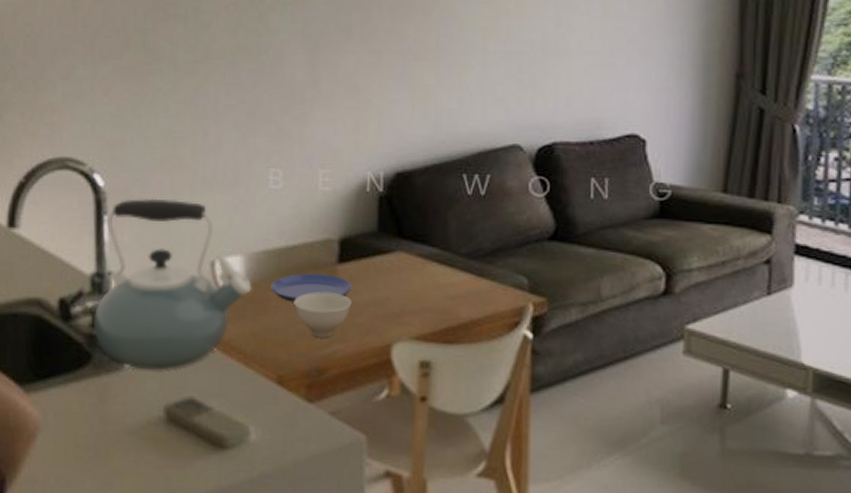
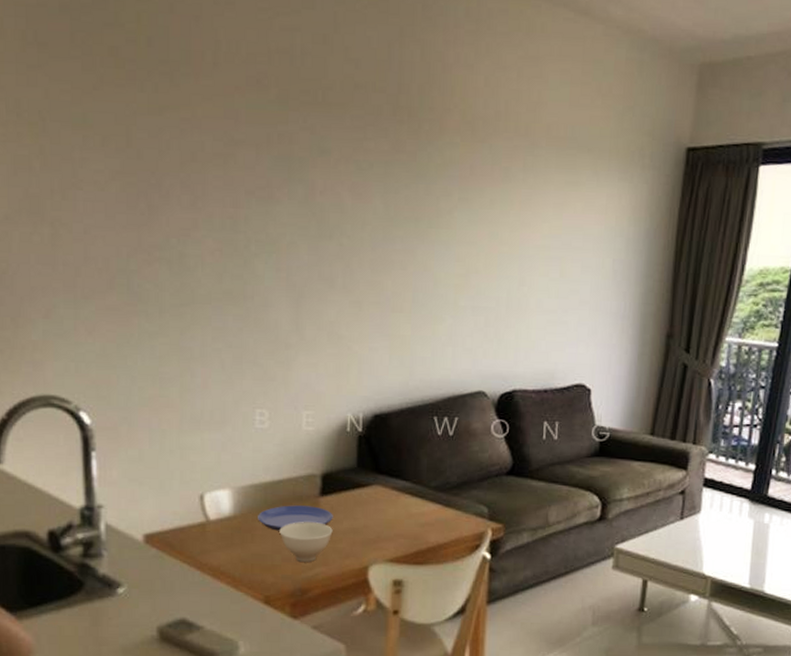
kettle: present [93,198,252,370] -> none [84,436,240,594]

